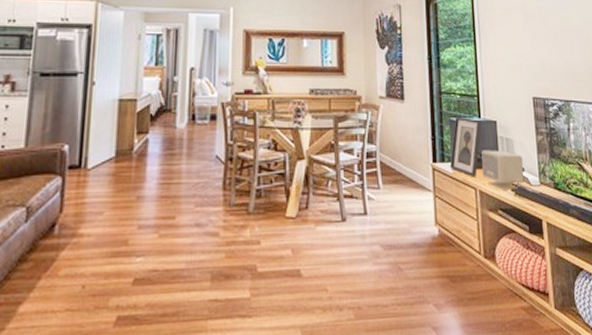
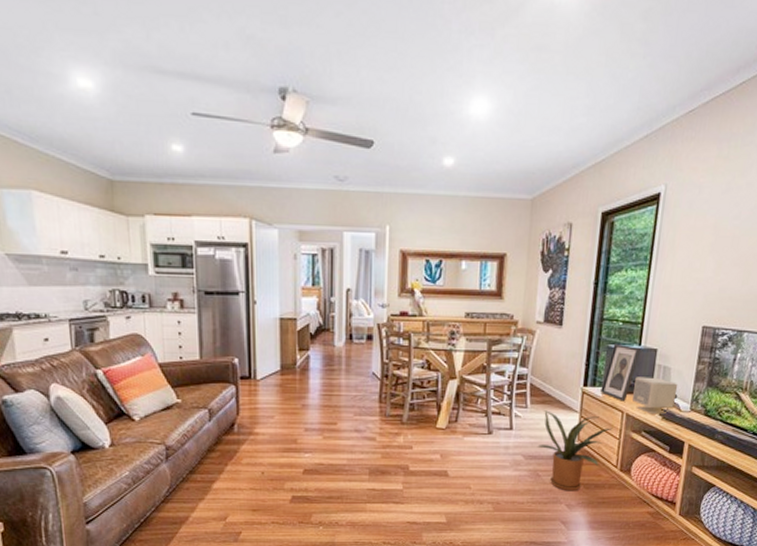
house plant: none [395,191,469,287] -> present [537,410,613,491]

